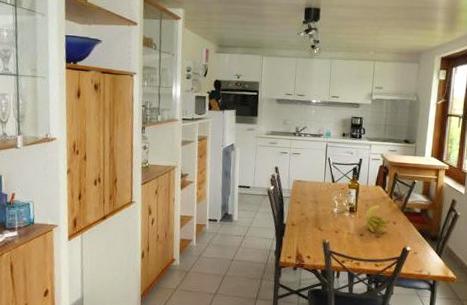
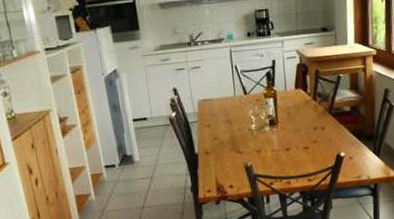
banana: present [365,205,390,234] -> none [288,112,318,145]

